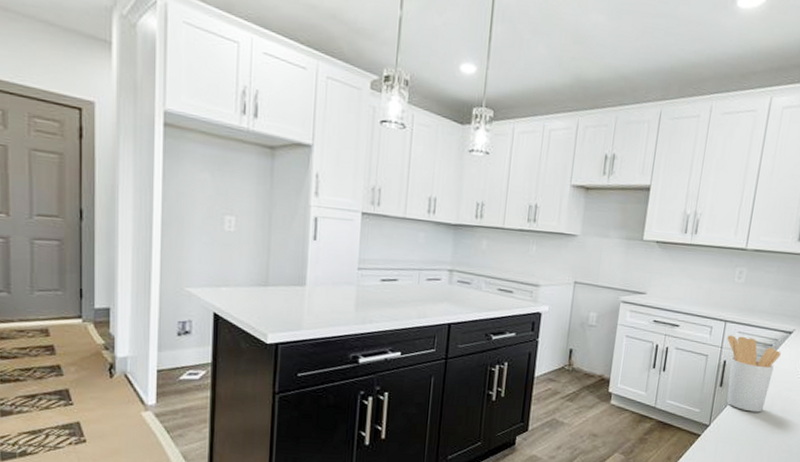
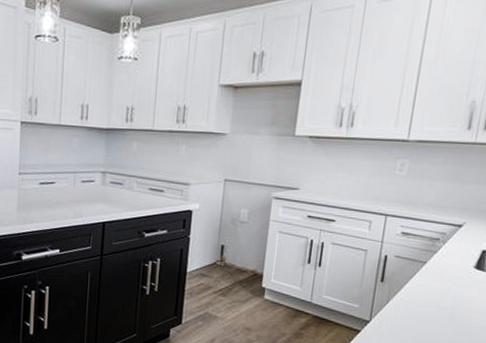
utensil holder: present [726,335,781,412] -> none [388,229,450,309]

